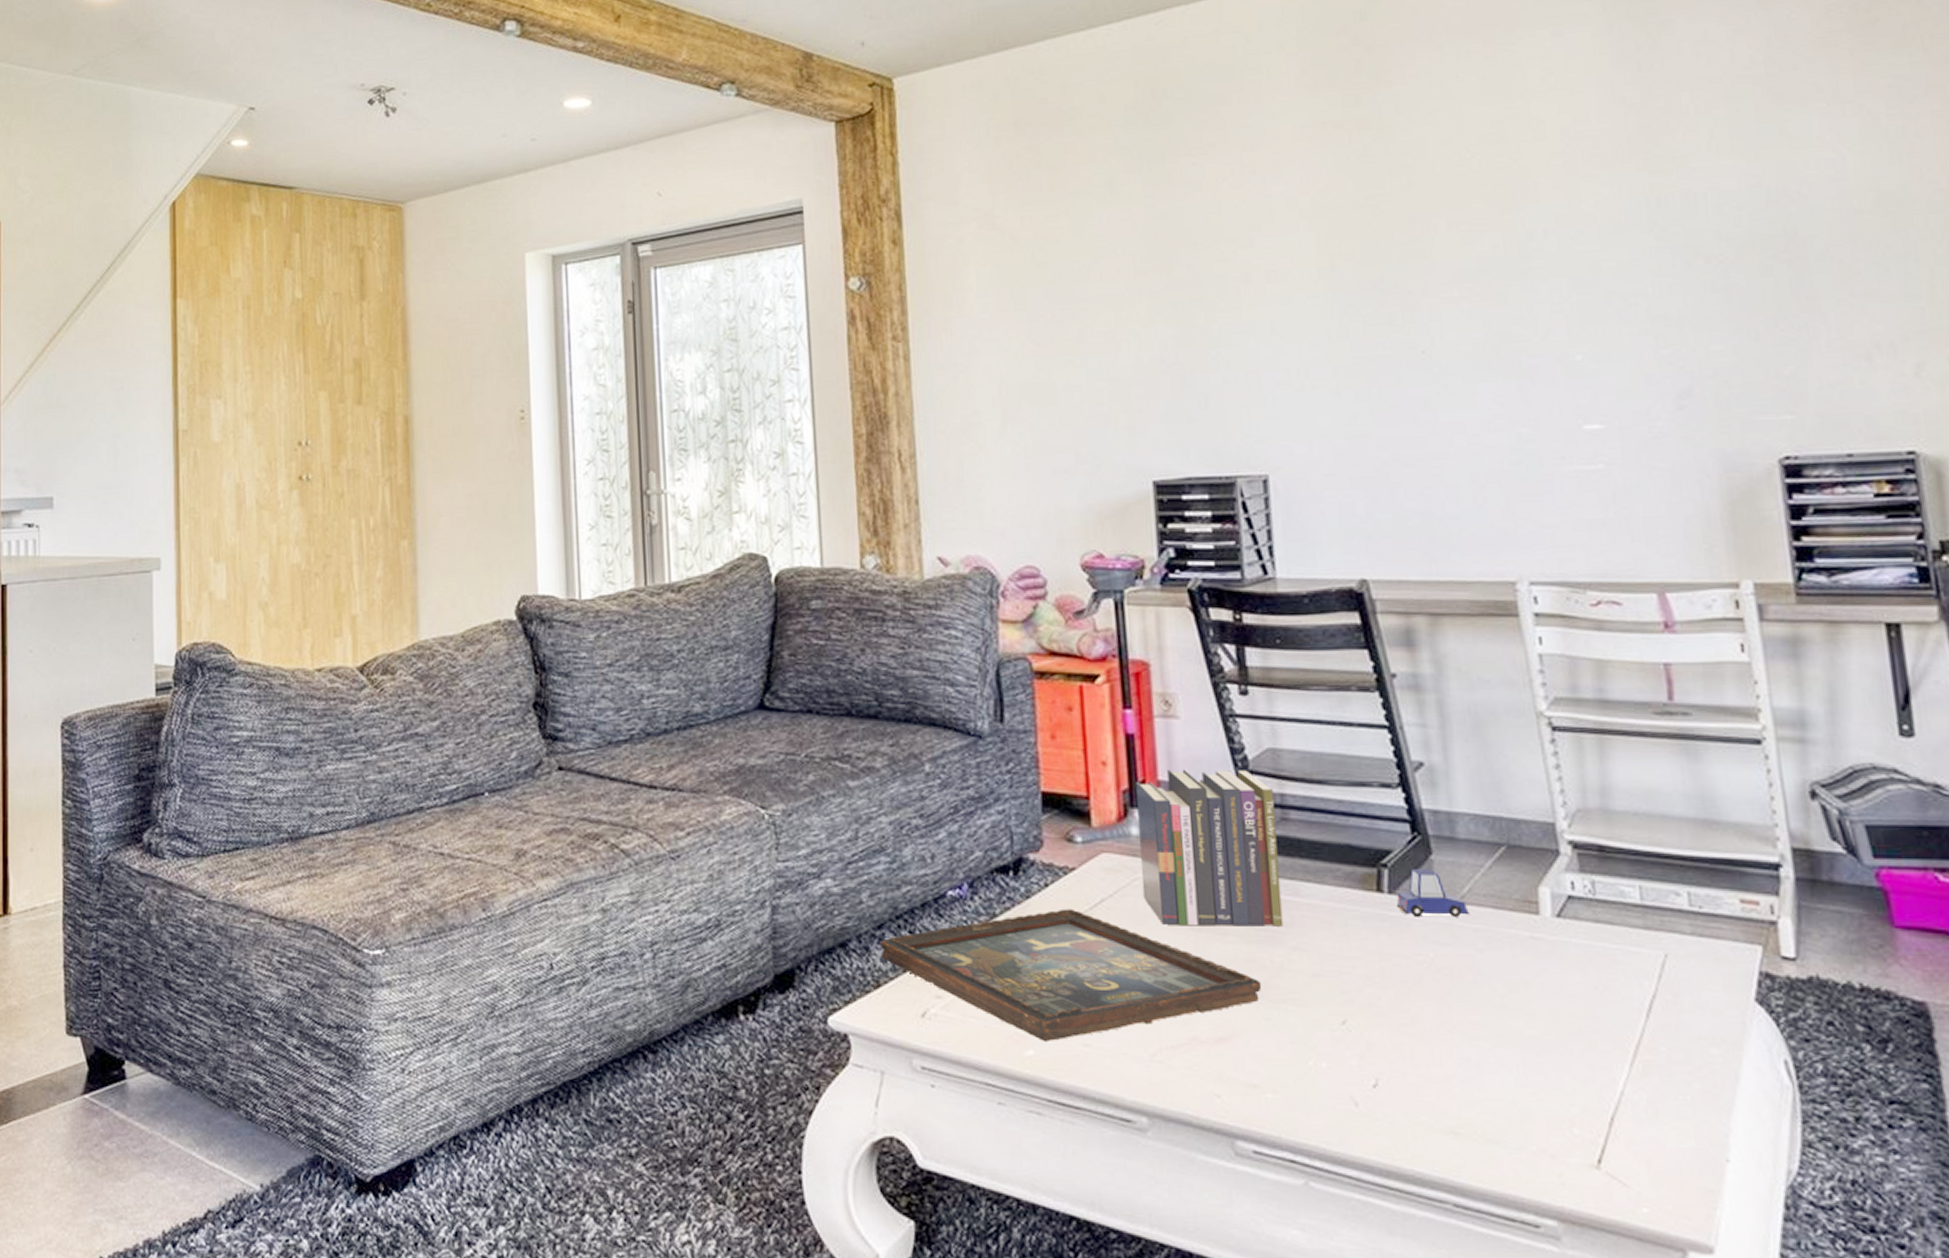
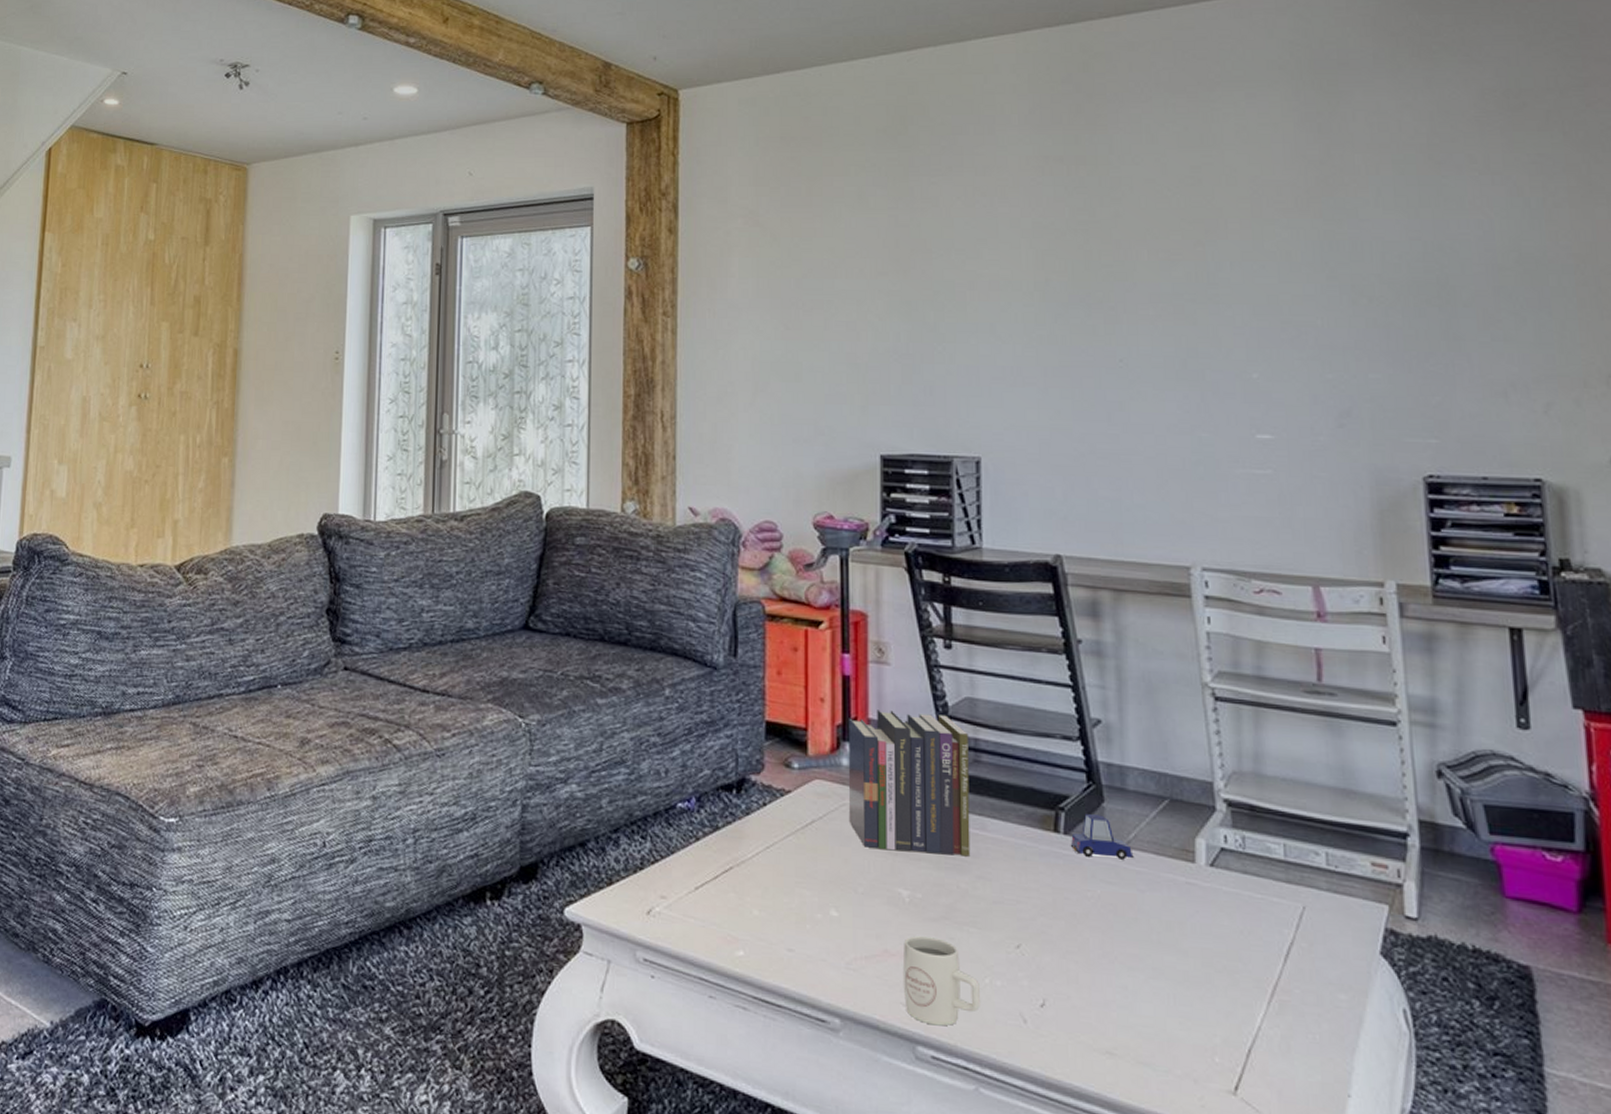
decorative tray: present [881,908,1262,1043] -> none [616,826,948,945]
mug: none [1214,1019,1306,1117] -> present [902,936,981,1027]

